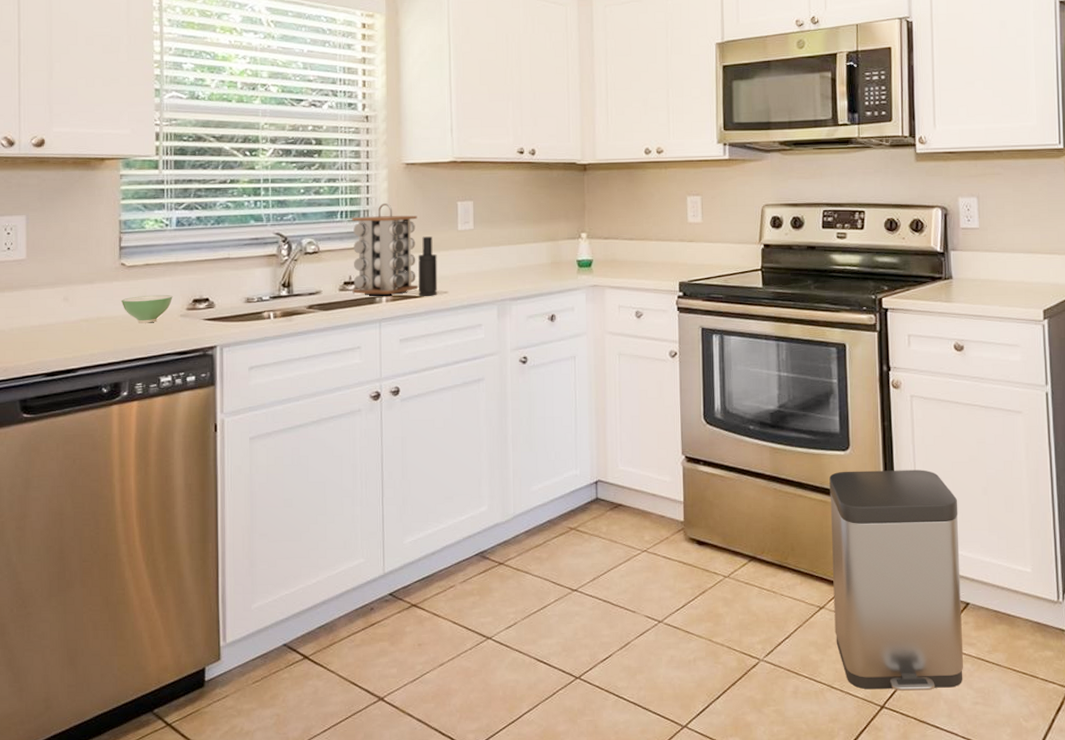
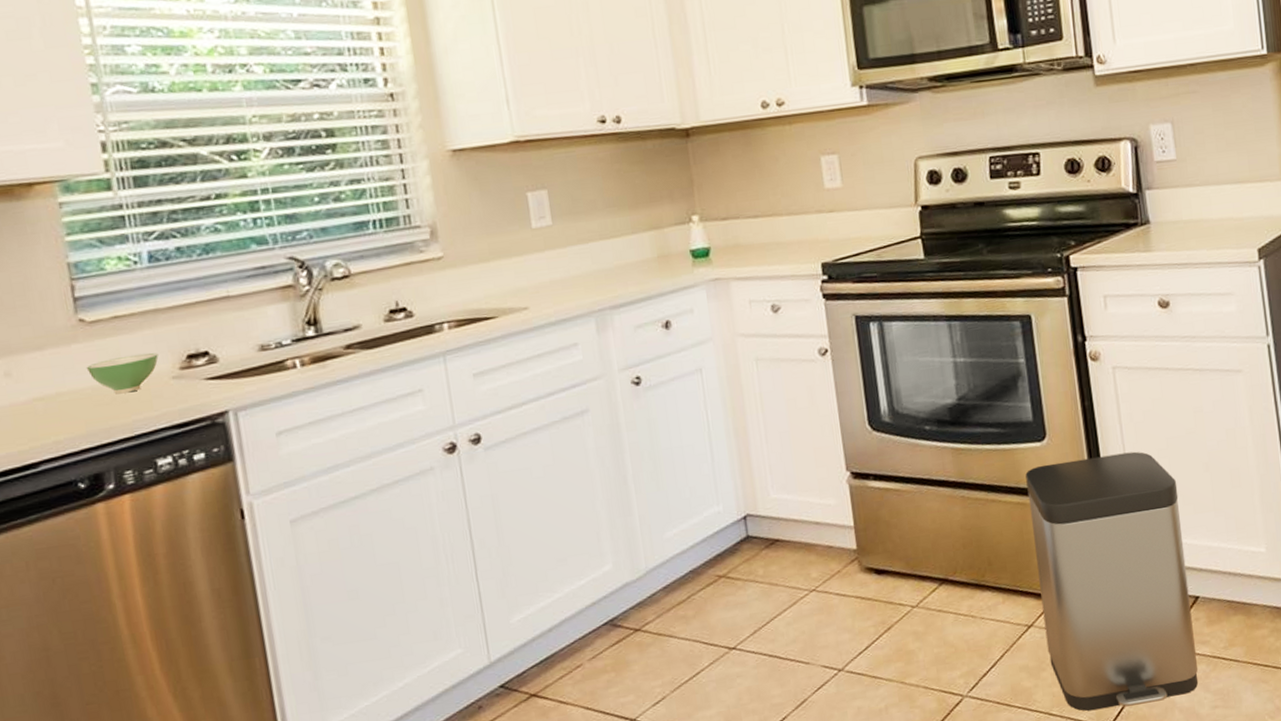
spice rack: present [352,203,418,295] -> none [389,203,488,324]
soap dispenser: present [418,236,438,296] -> none [483,240,516,317]

